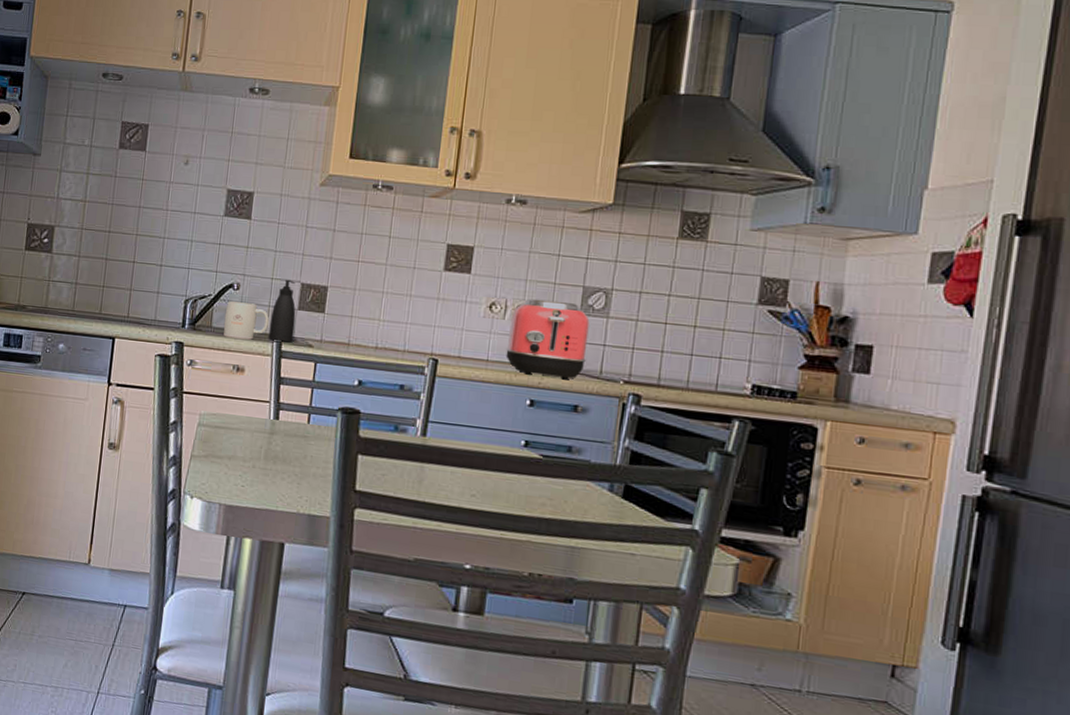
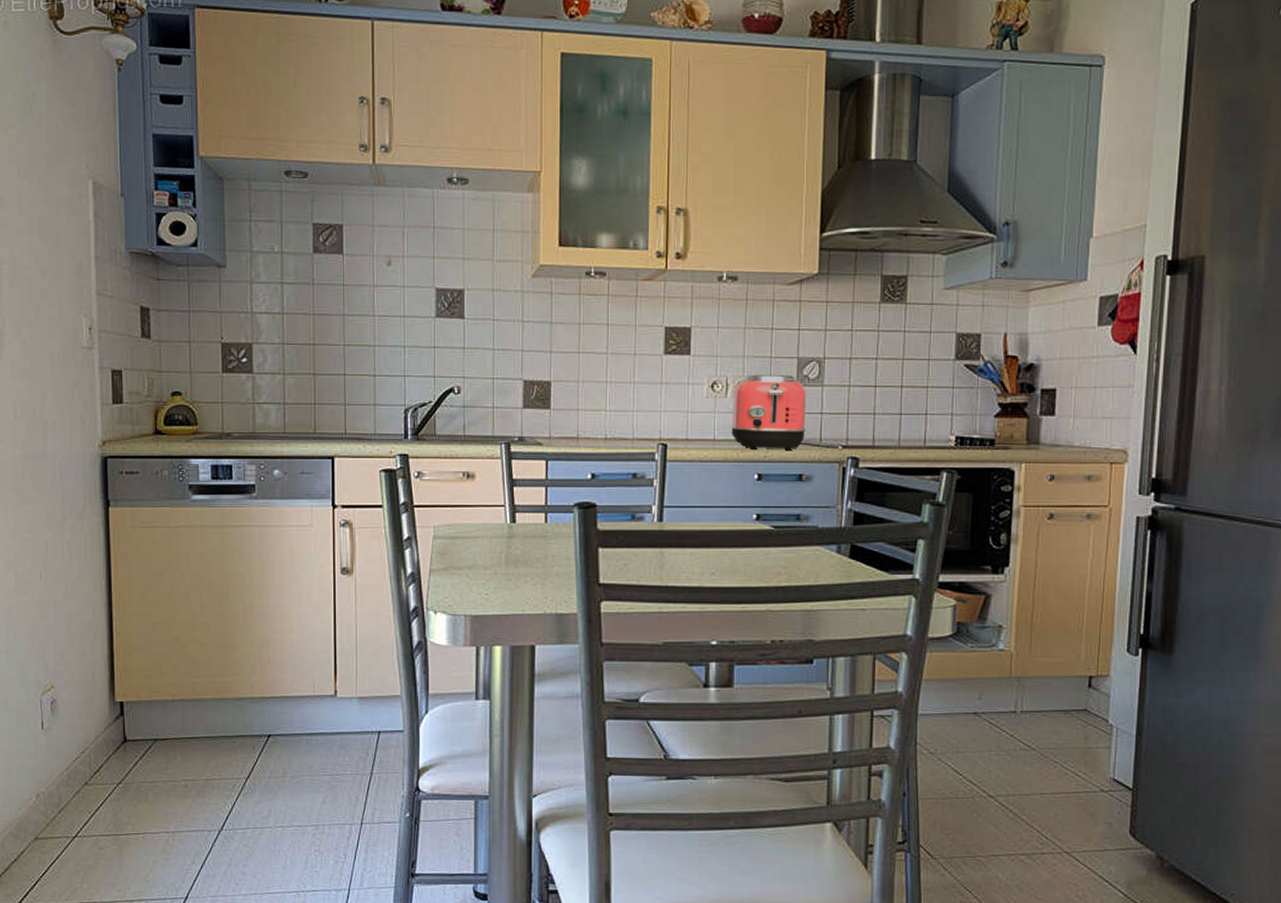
mug: present [223,301,269,340] -> none [448,406,494,445]
soap dispenser: present [268,279,296,343] -> none [496,378,521,443]

